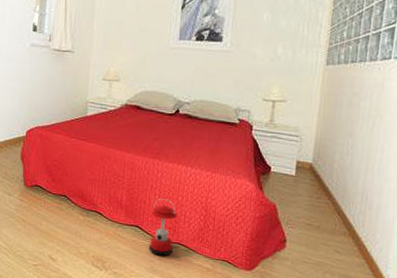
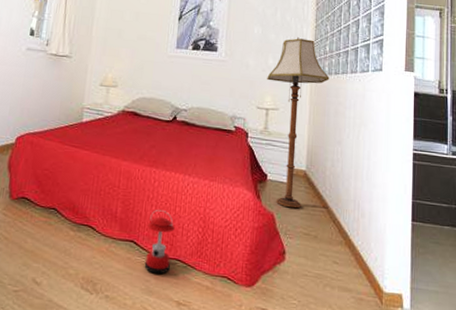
floor lamp: none [275,23,345,200] -> present [267,37,330,209]

